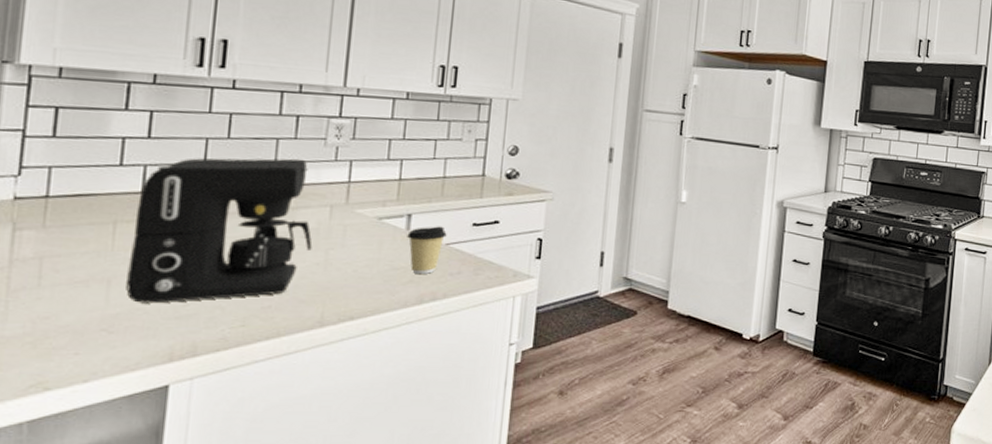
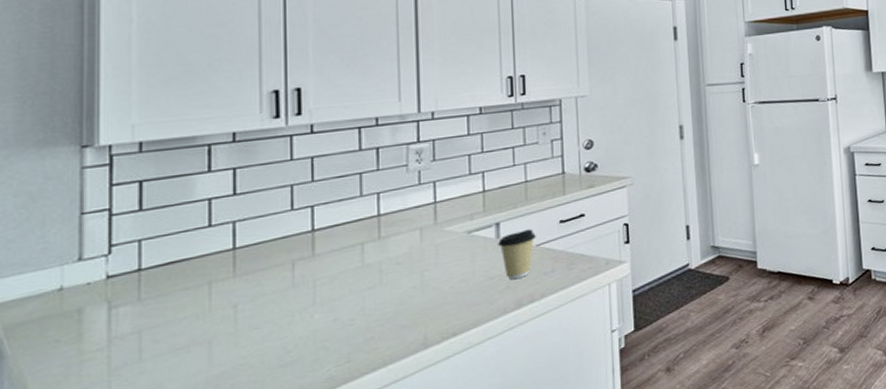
coffee maker: present [126,158,313,304] -> none [228,188,407,359]

